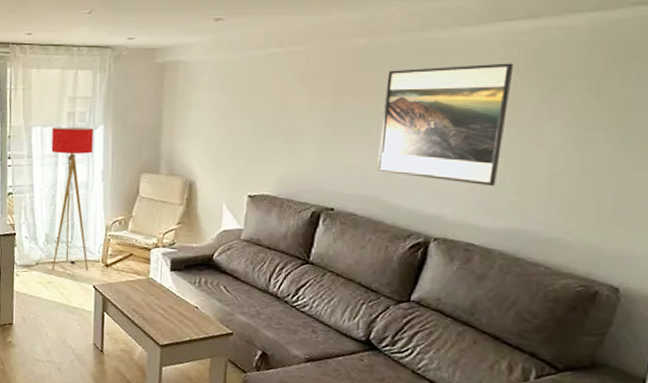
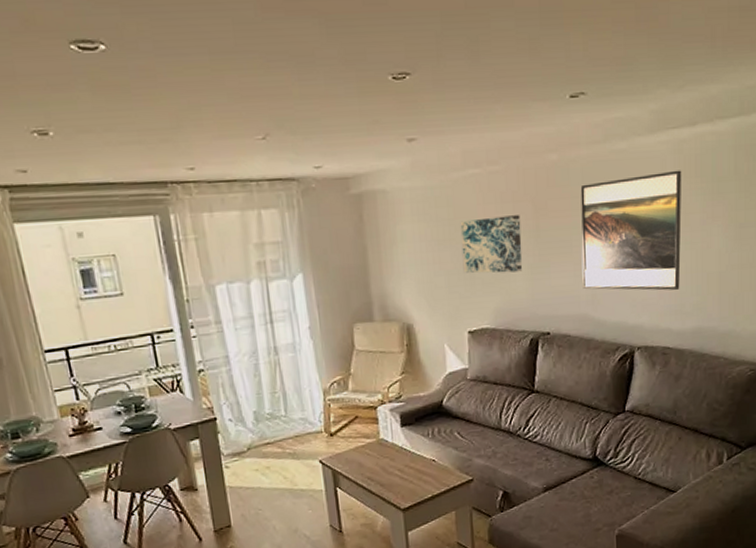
floor lamp: present [51,127,94,271] -> none [241,278,310,453]
wall art: none [251,93,318,147] -> present [460,215,523,274]

